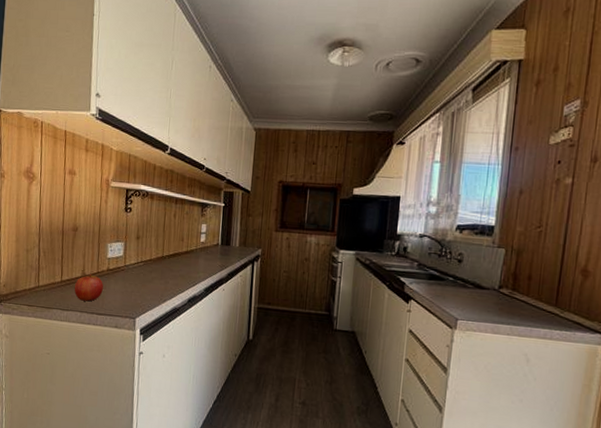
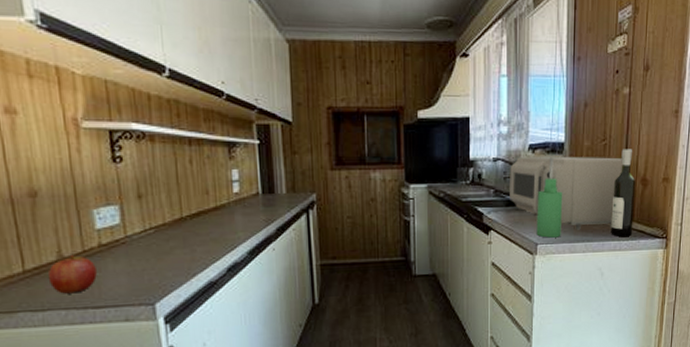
microwave: none [433,236,560,316] -> present [510,157,622,230]
soap dispenser: none [457,238,490,316] -> present [536,157,563,238]
bottle: none [541,237,575,327] -> present [611,149,636,237]

